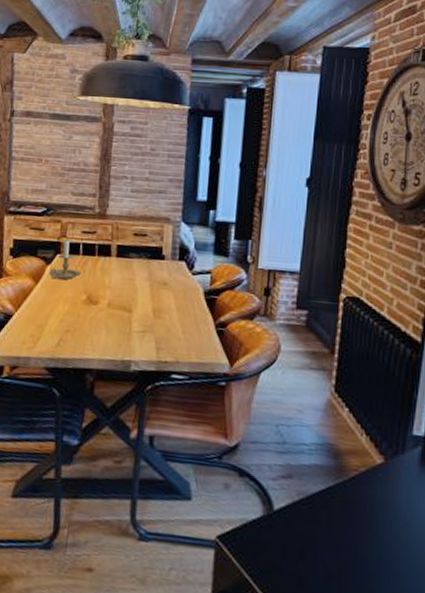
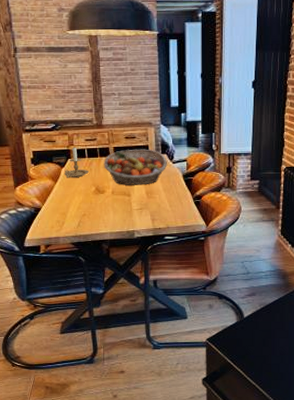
fruit basket: none [101,250,186,300] -> present [104,149,168,185]

